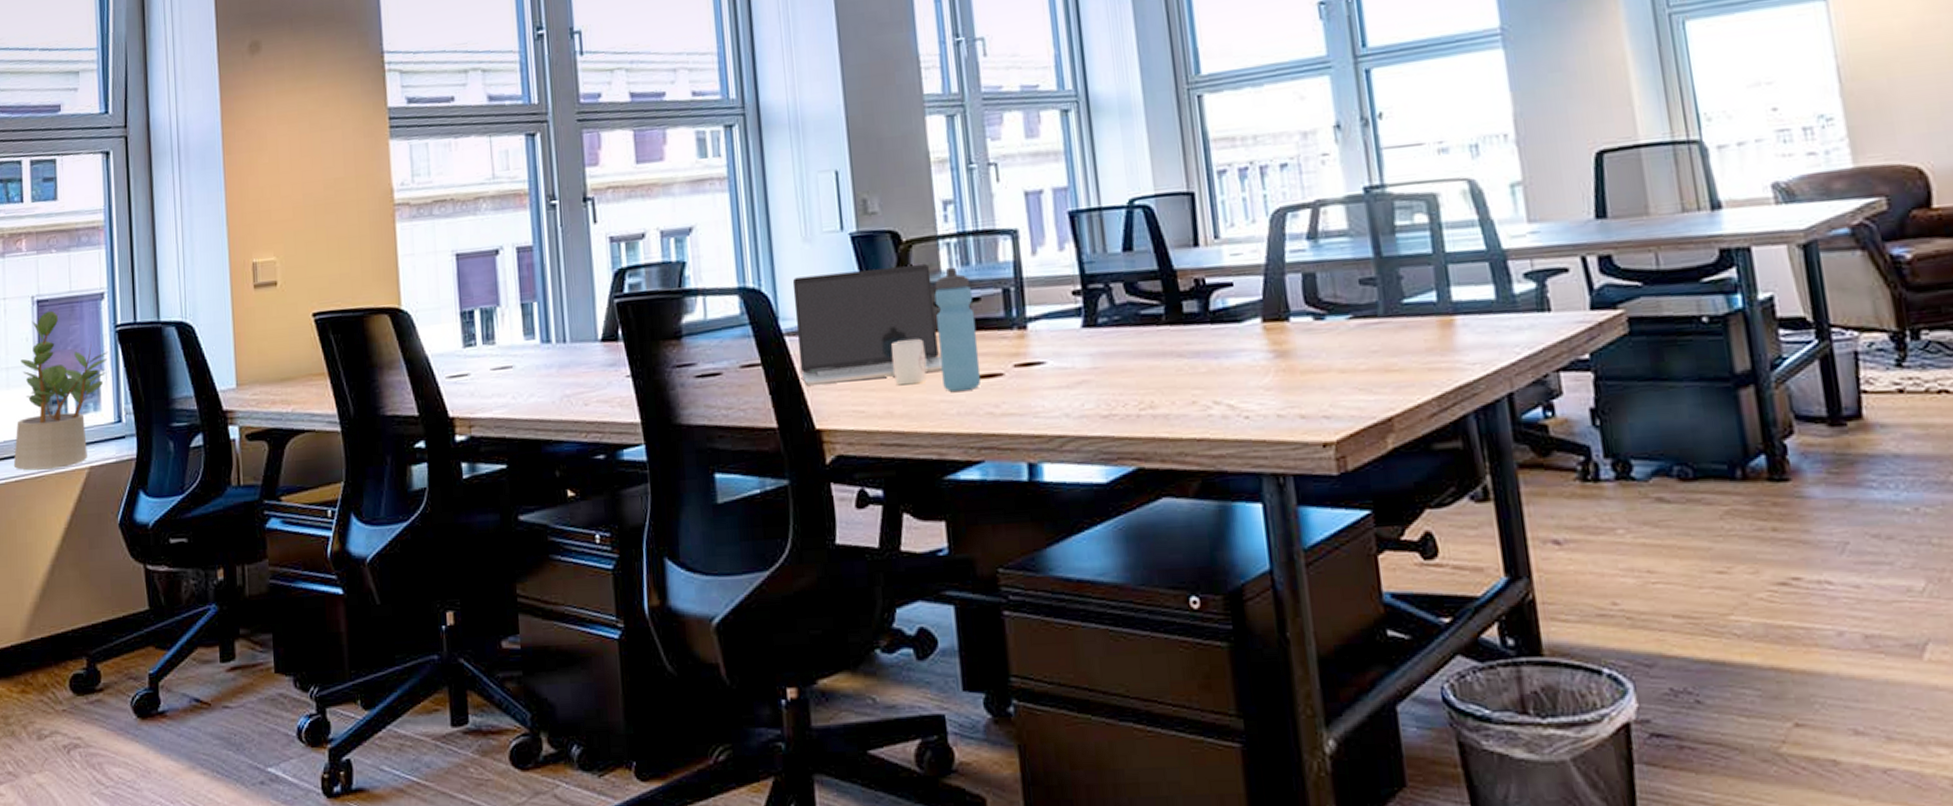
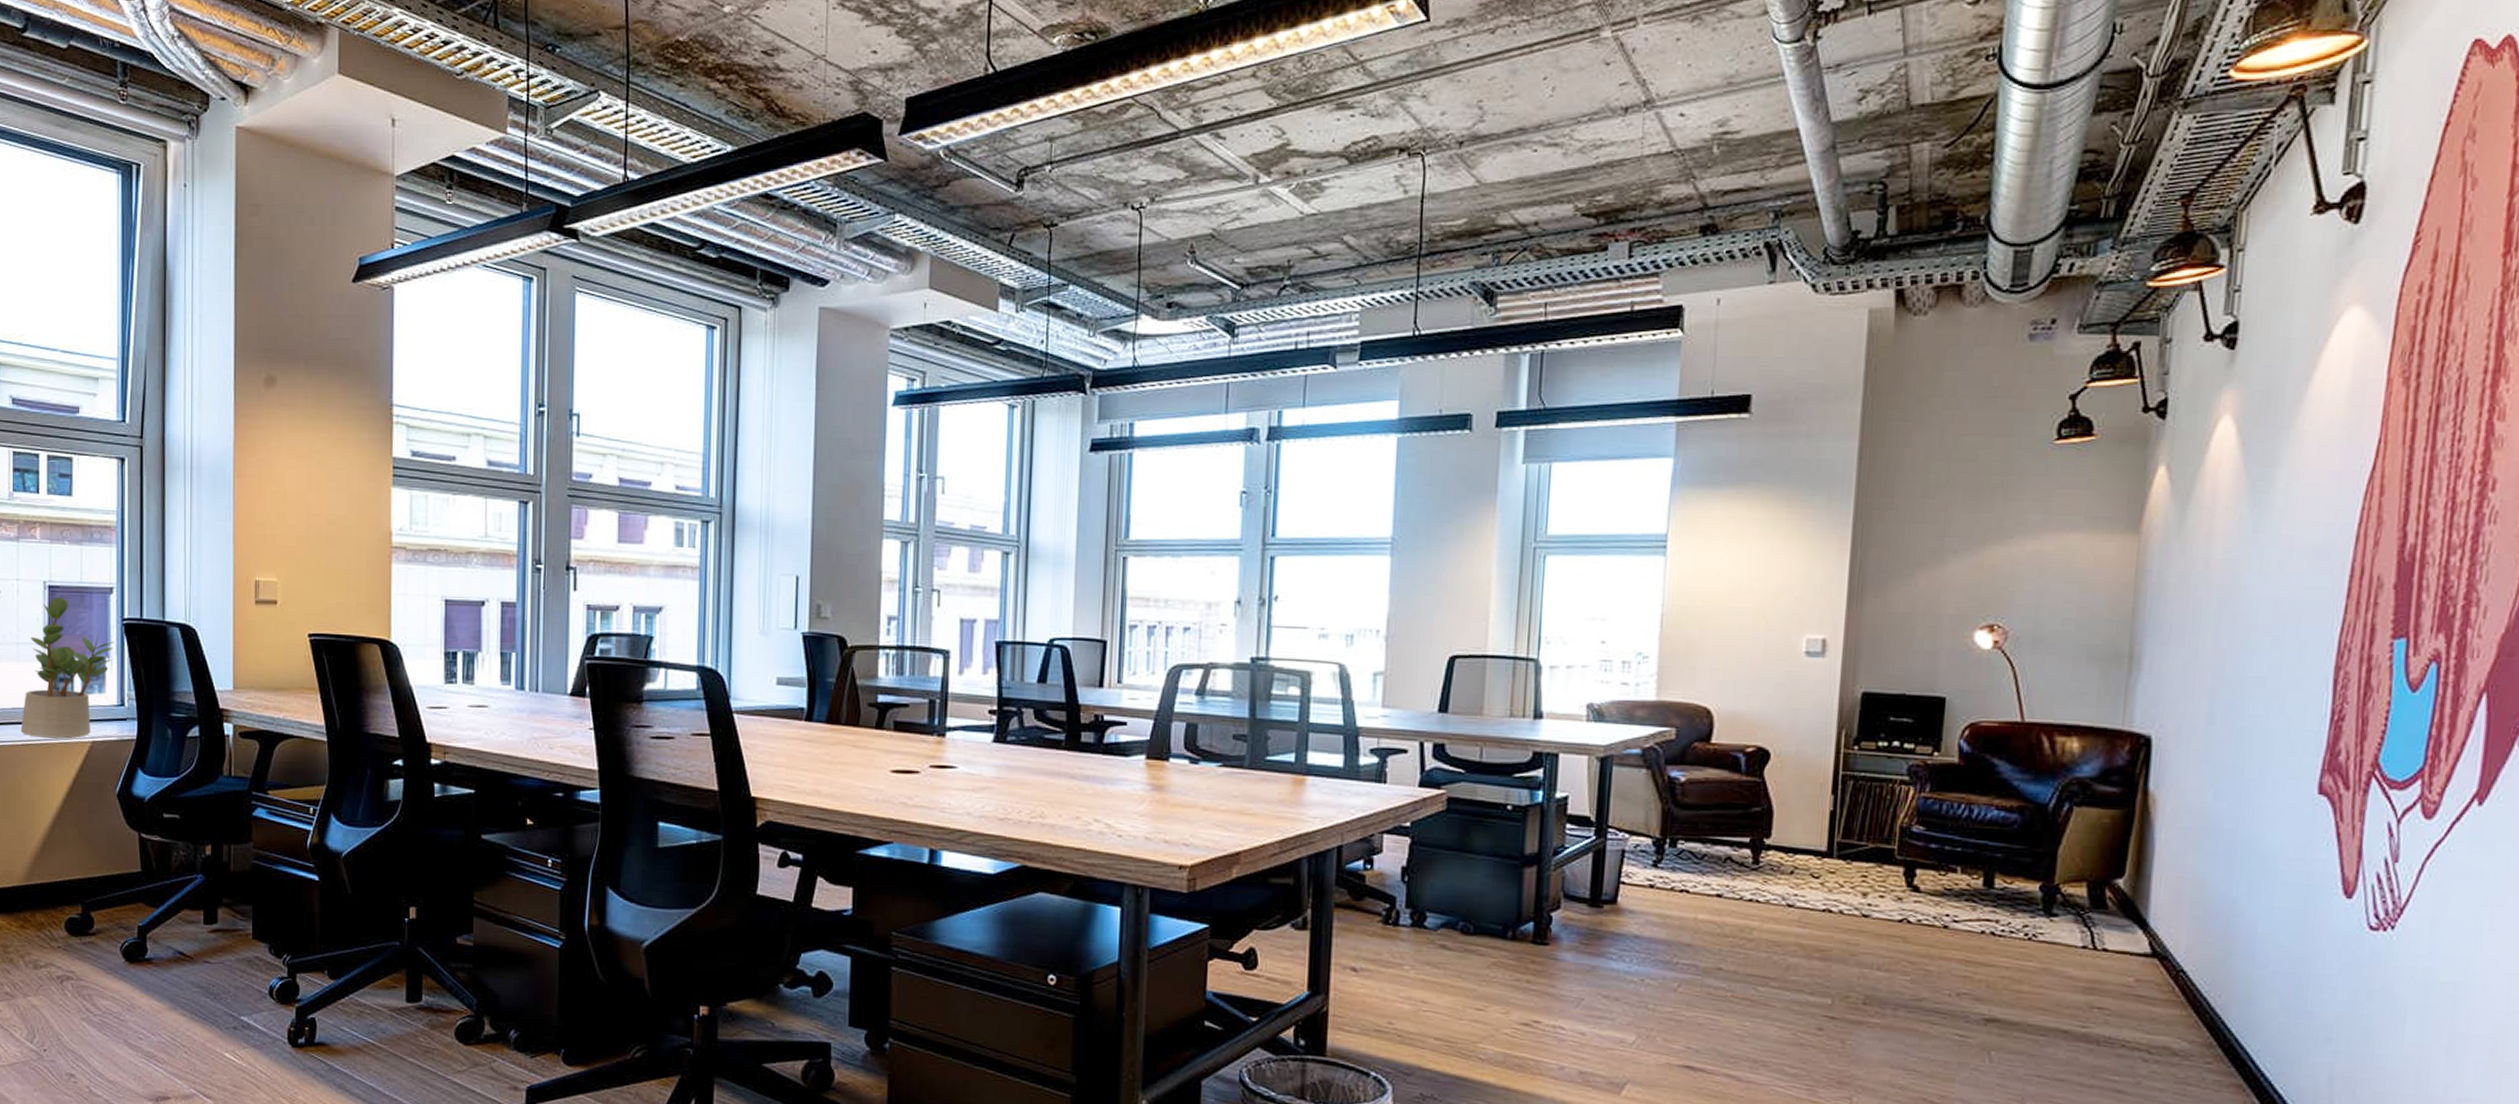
laptop: present [792,264,943,387] -> none [744,664,869,762]
mug: present [891,339,927,386] -> none [824,731,855,770]
water bottle: present [934,267,982,392] -> none [867,674,903,781]

